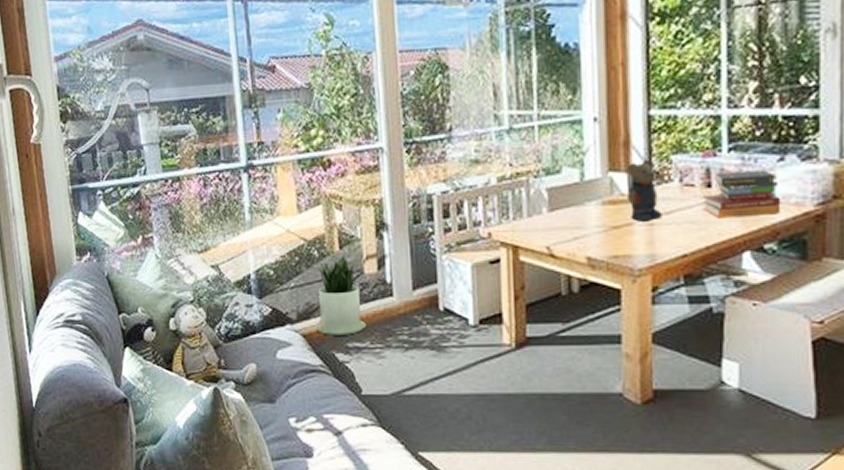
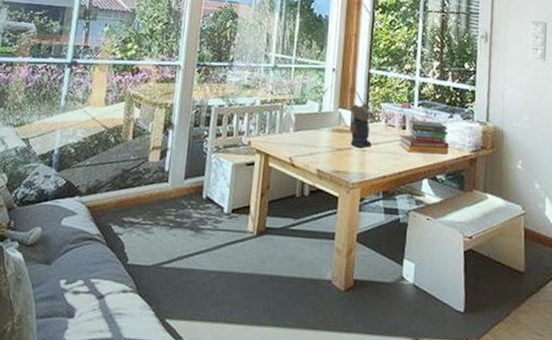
planter: present [316,255,366,335] -> none [100,144,143,211]

